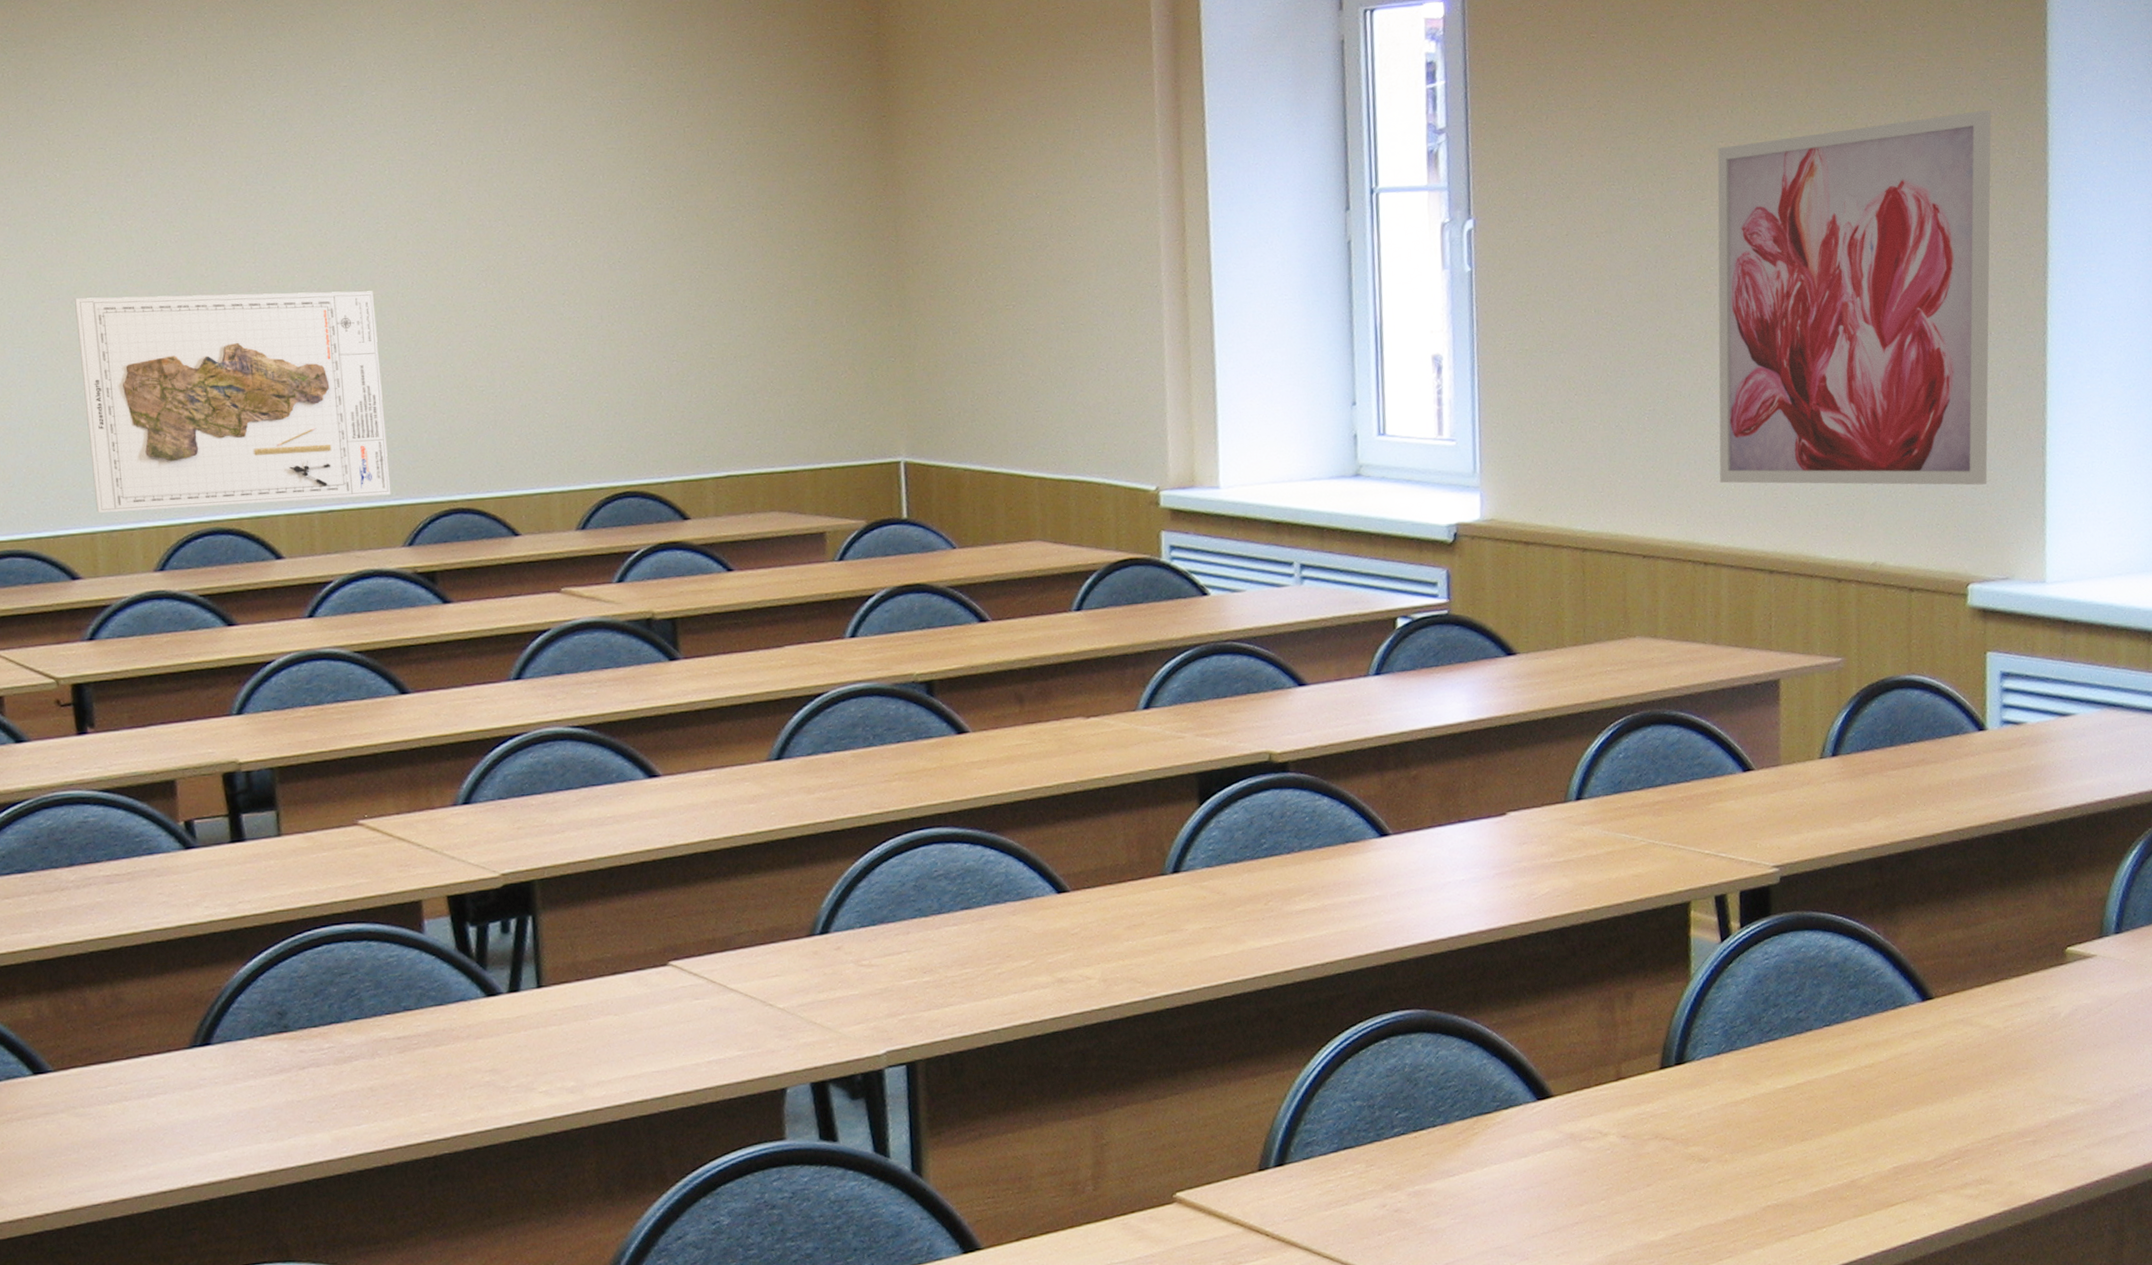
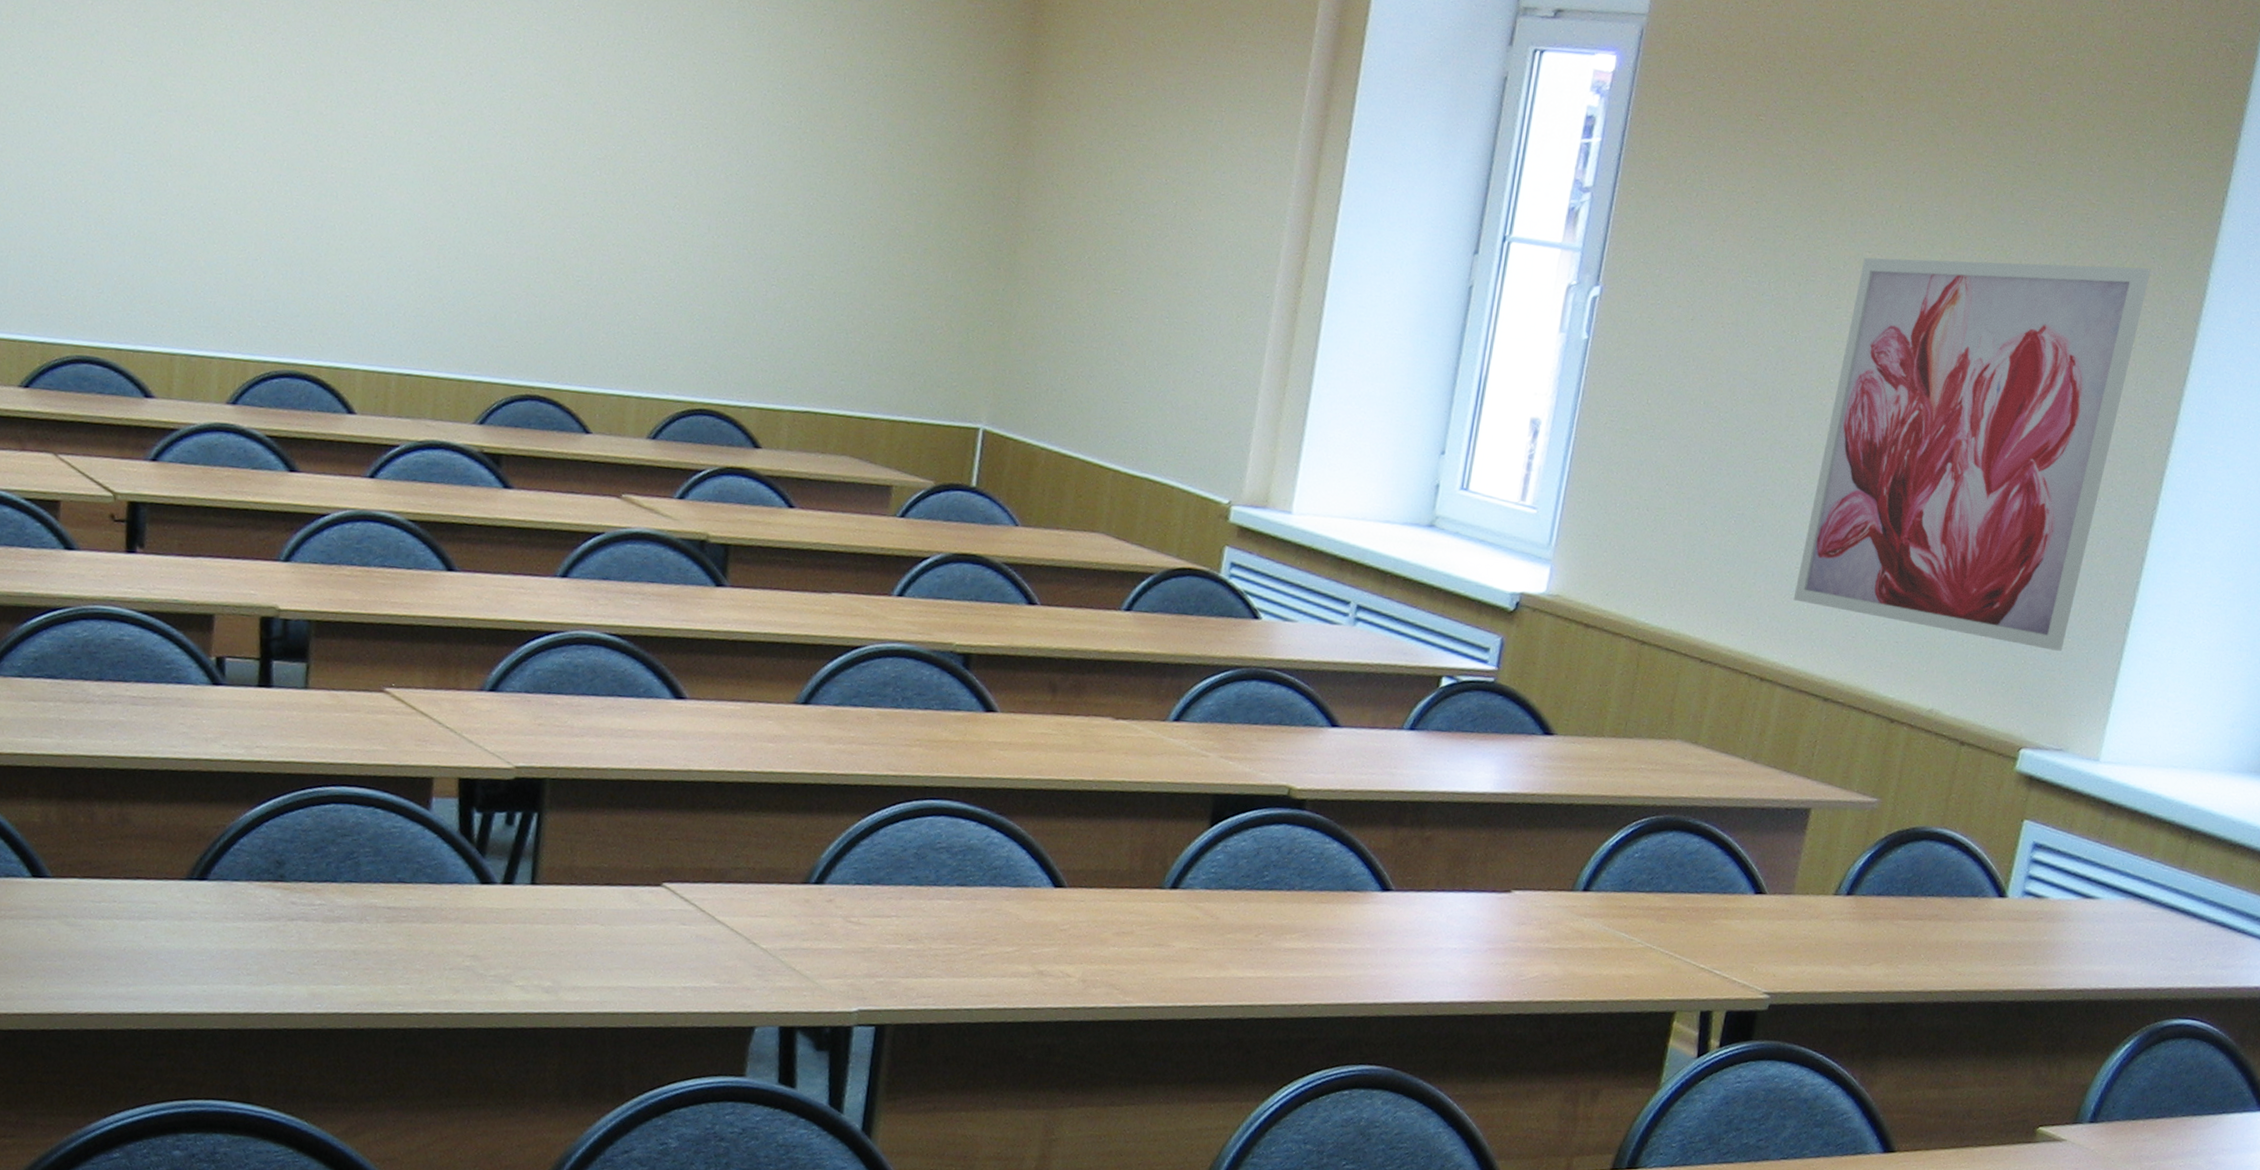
map: present [75,291,391,513] -> none [179,114,487,370]

